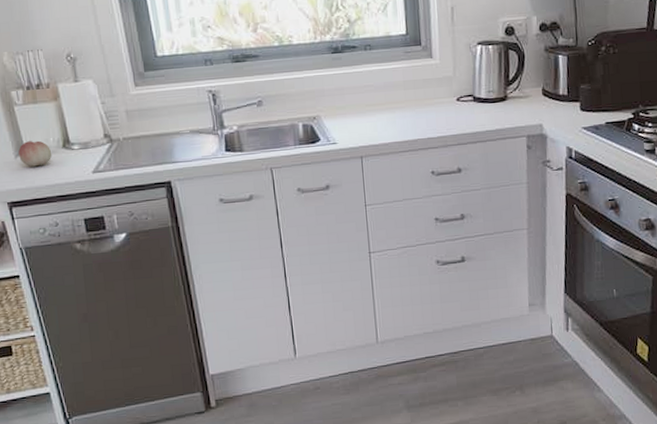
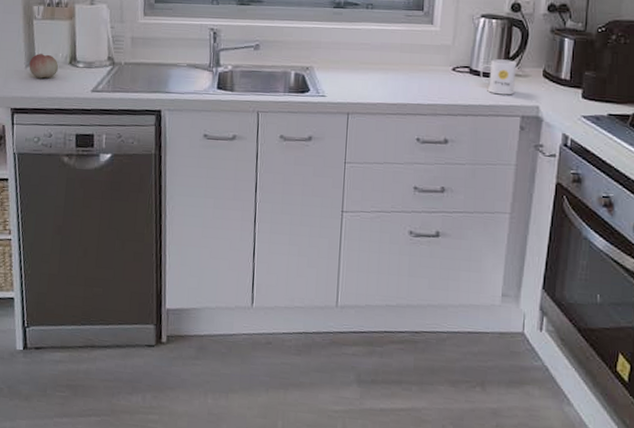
mug: none [483,83,518,118] -> present [480,59,517,95]

